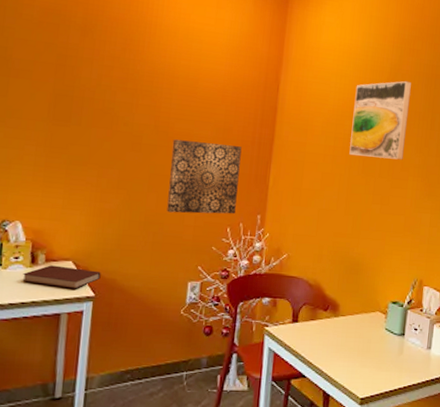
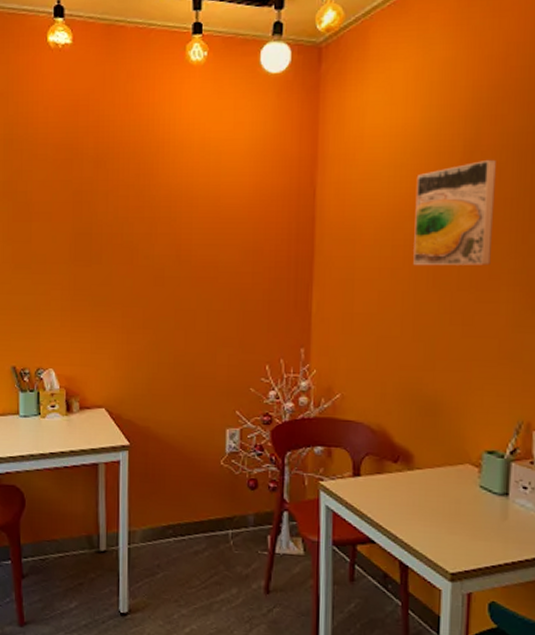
notebook: present [22,265,101,289] -> none [60,413,134,438]
wall art: present [167,139,242,215] -> none [196,268,276,352]

